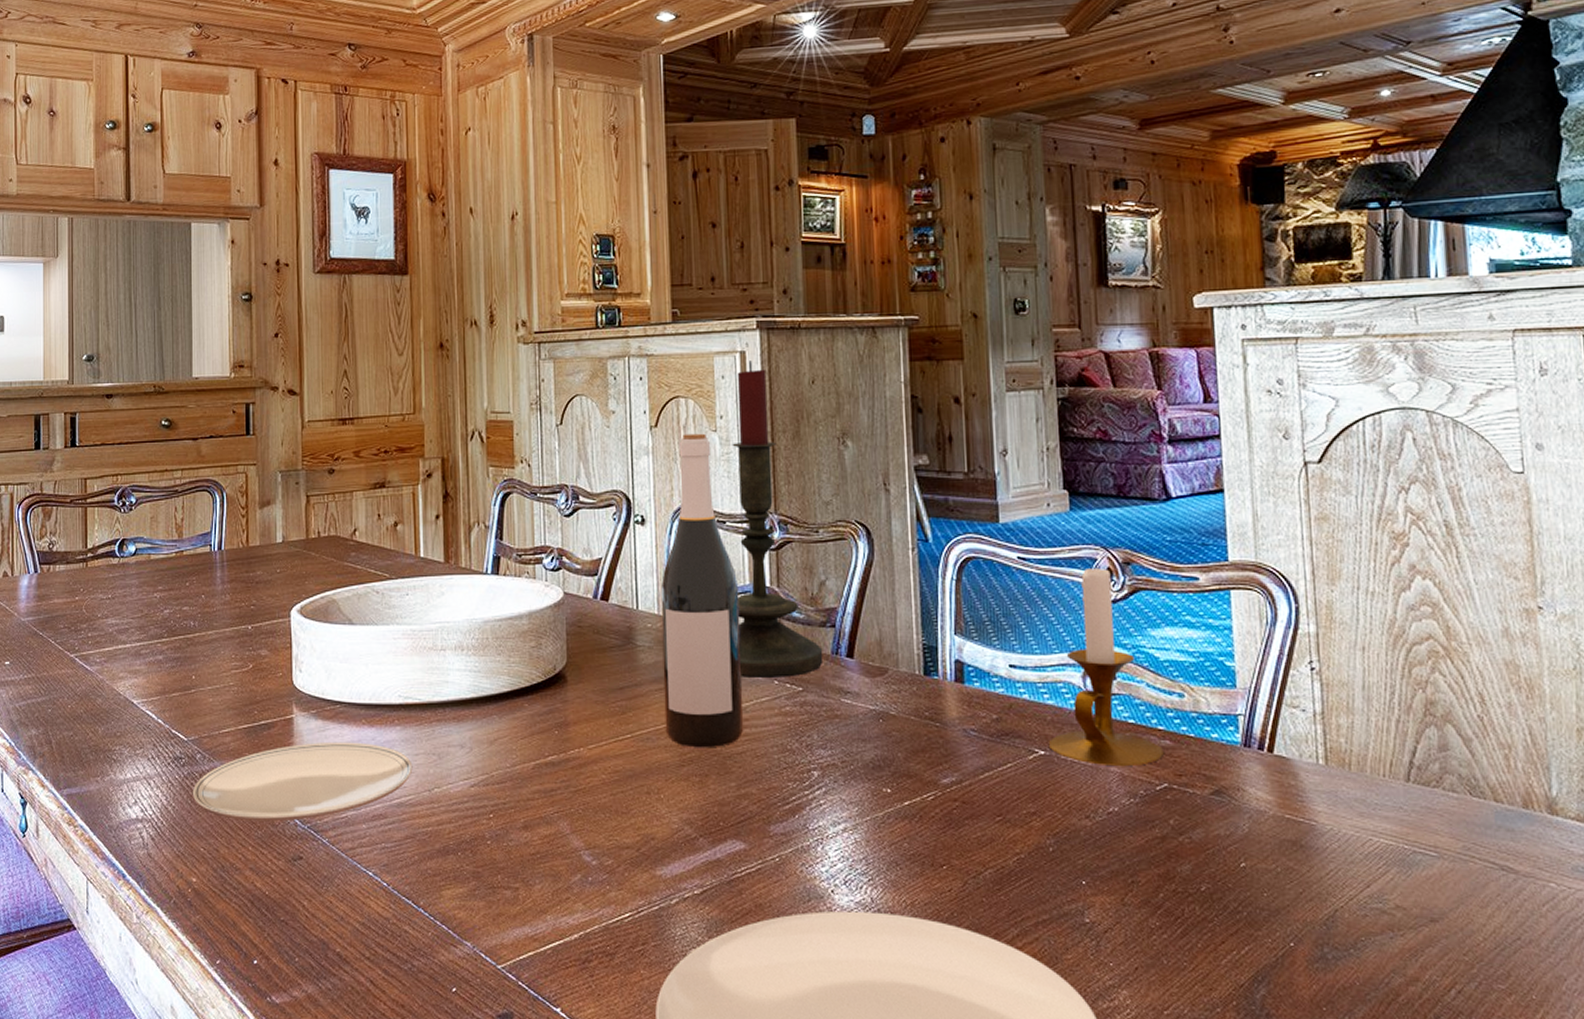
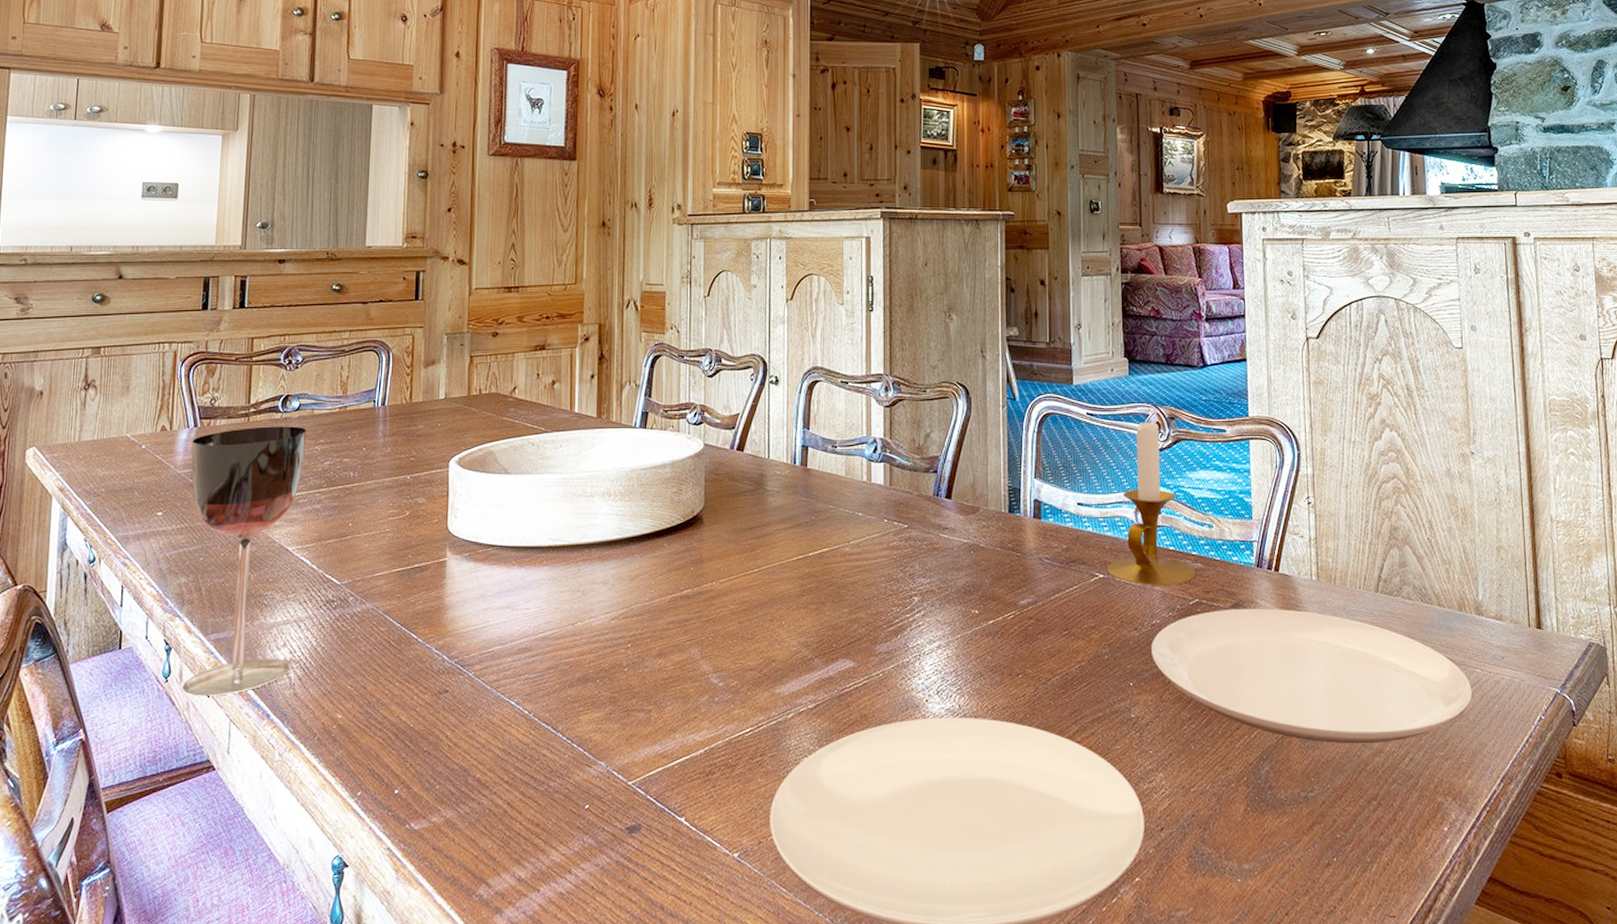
wineglass: none [34,572,144,854] -> present [182,426,306,696]
plate: present [192,741,413,822] -> none [342,581,558,658]
wine bottle: present [660,433,744,747] -> none [789,306,857,578]
candle: present [732,361,824,677] -> none [856,245,926,517]
plate: none [1108,796,1545,970] -> present [1151,608,1473,744]

